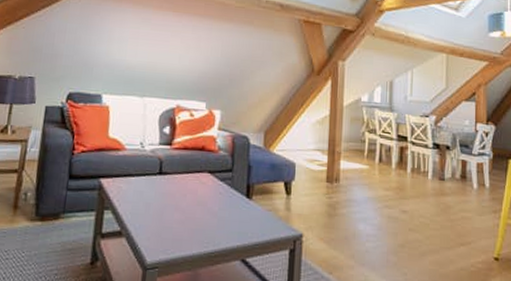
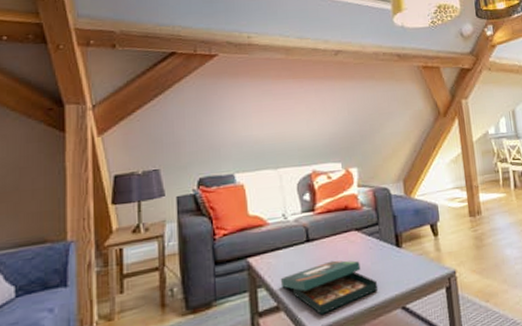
board game: none [127,198,222,249] -> present [280,260,379,315]

